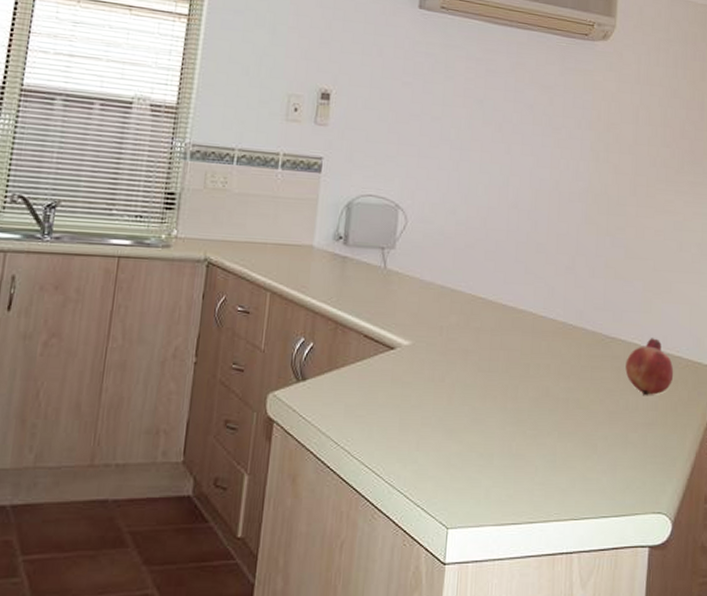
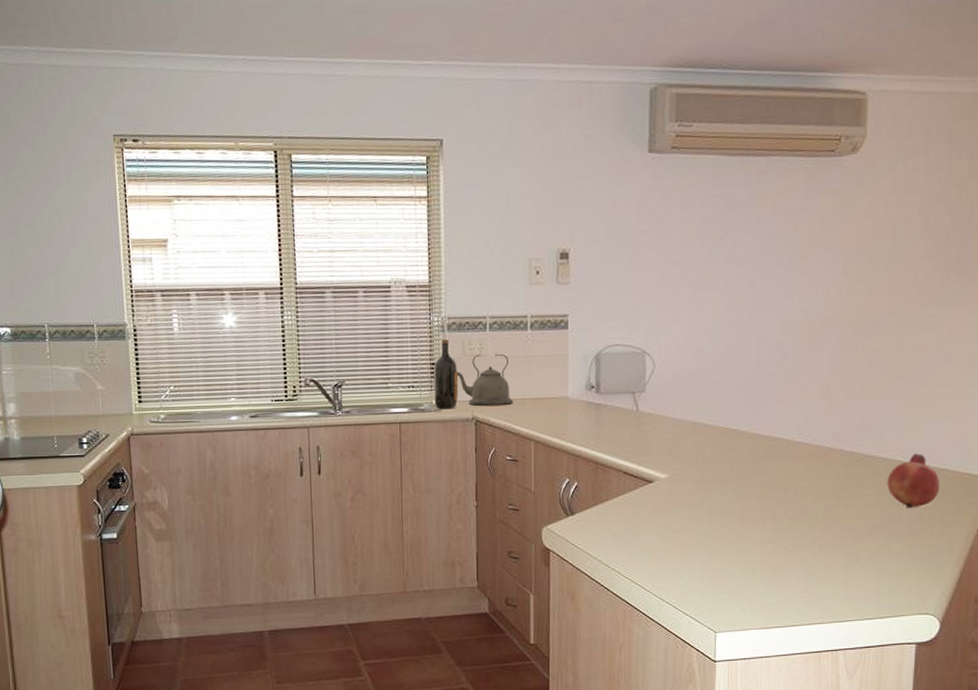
wine bottle: none [163,168,196,247] -> present [433,340,459,409]
kettle: none [194,188,253,249] -> present [457,353,513,407]

